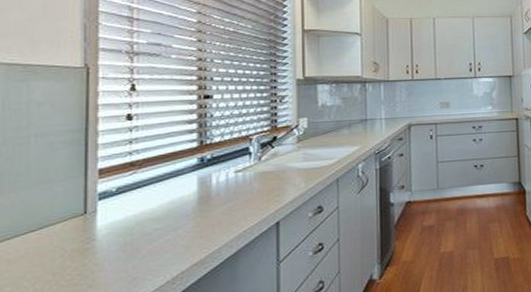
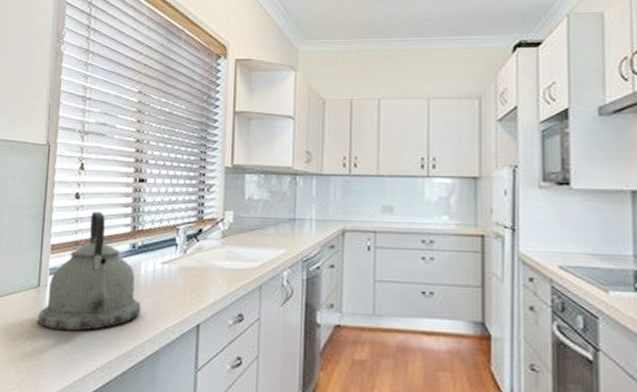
kettle: none [86,130,215,254] -> present [37,211,141,331]

